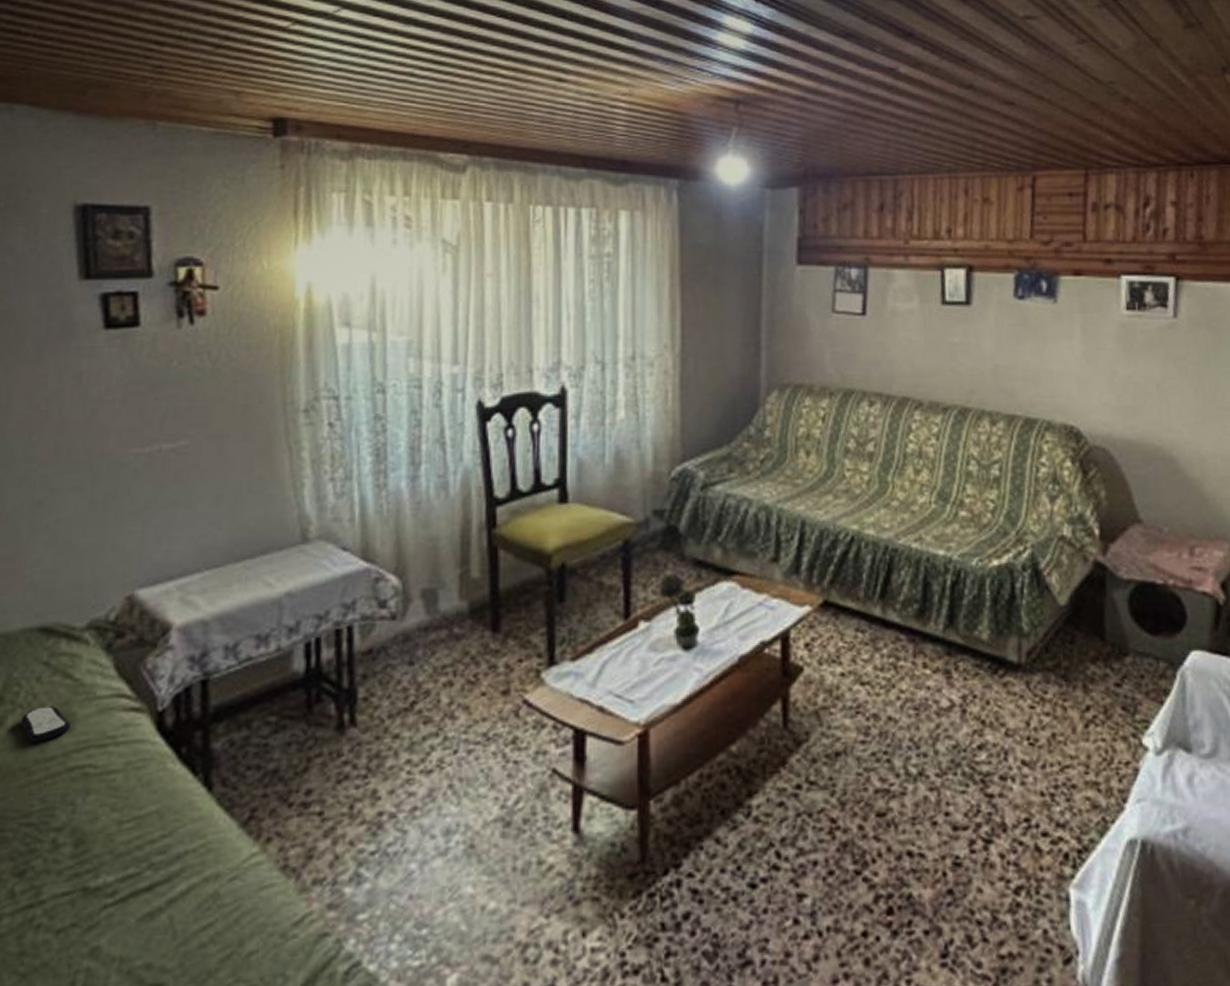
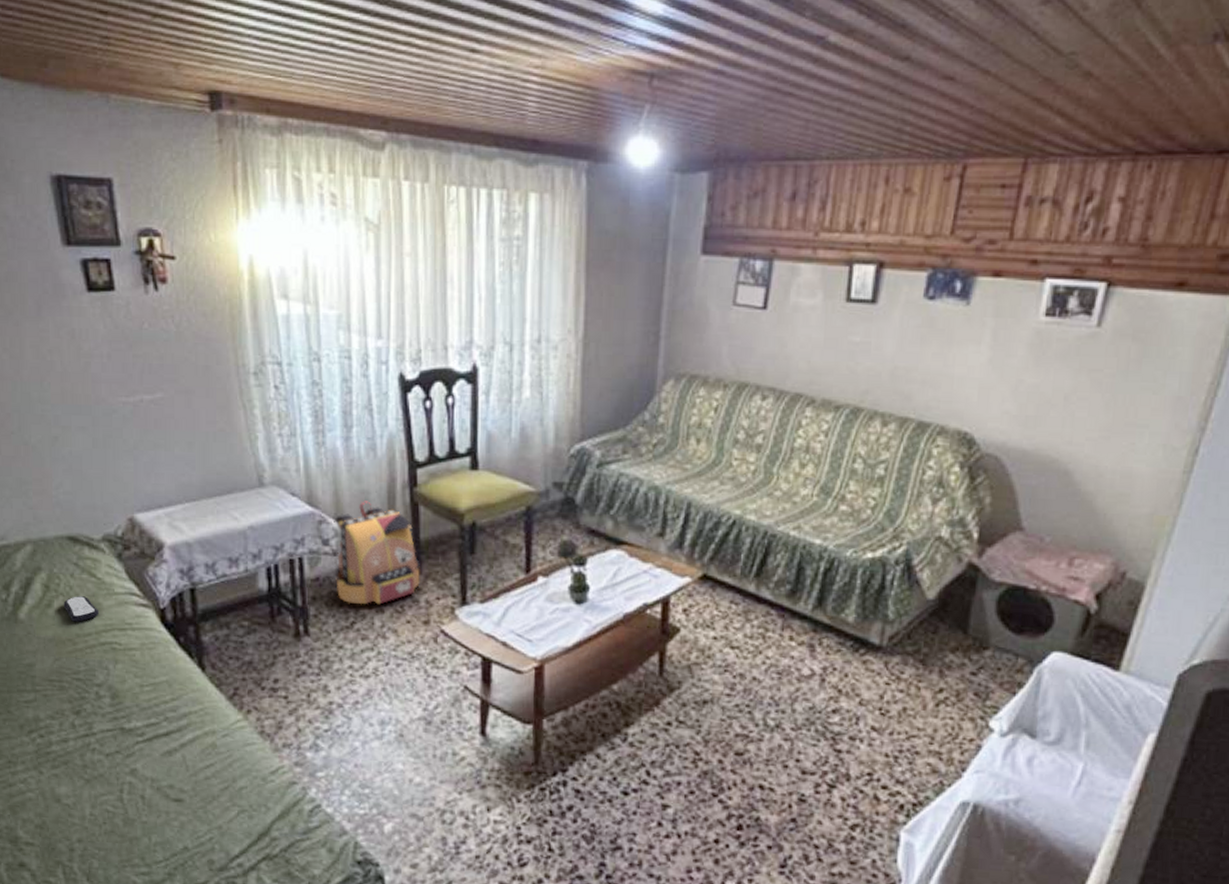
backpack: none [393,549,499,680] -> present [334,501,420,605]

